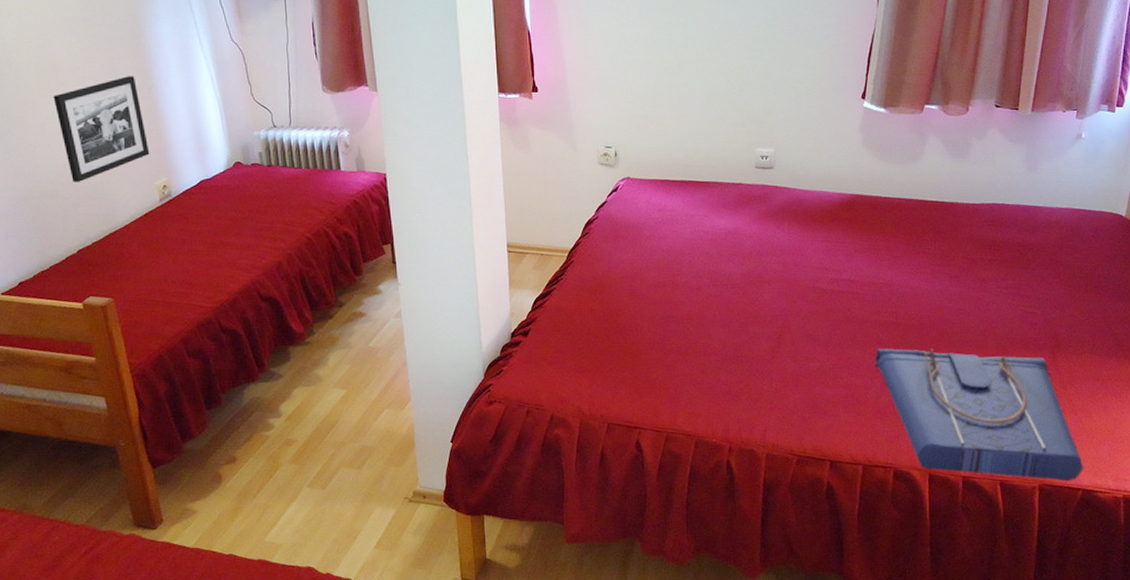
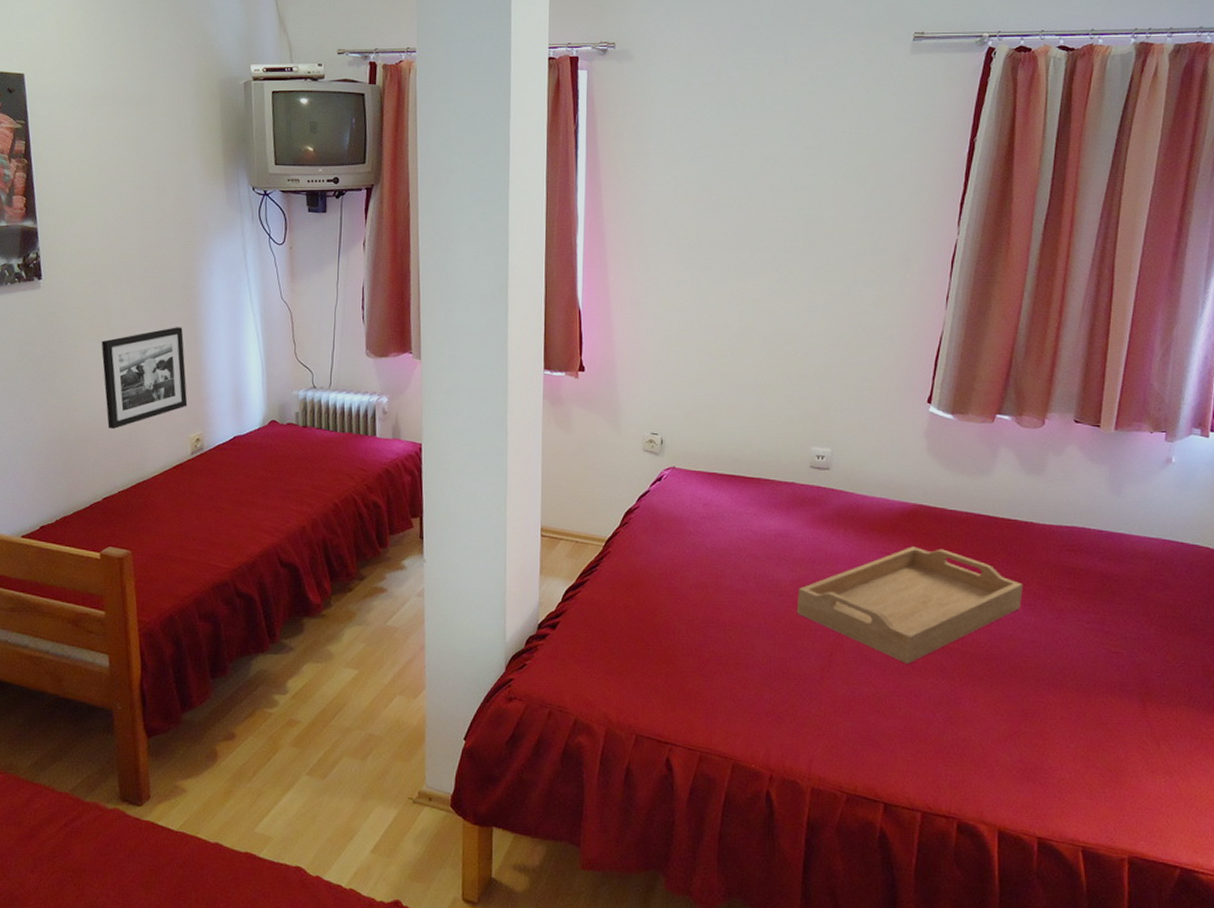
serving tray: none [747,233,949,339] -> present [796,546,1023,664]
tote bag: present [875,348,1084,482] -> none [937,678,1182,856]

